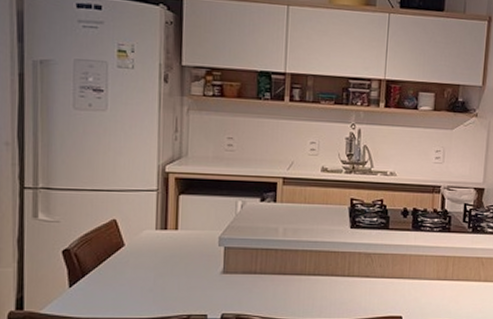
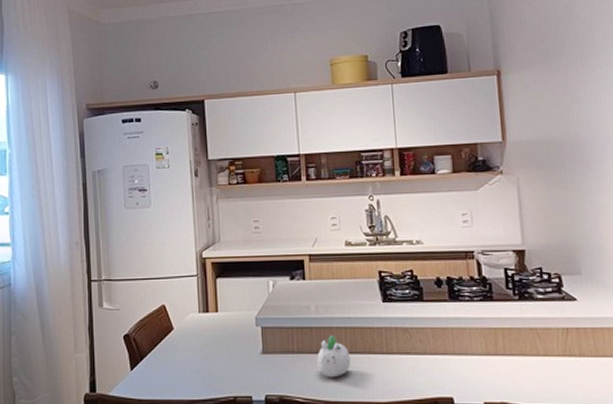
succulent planter: none [279,257,313,298] -> present [317,335,351,378]

